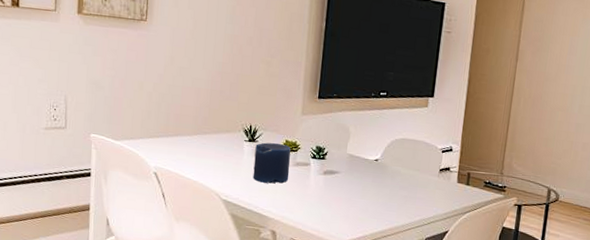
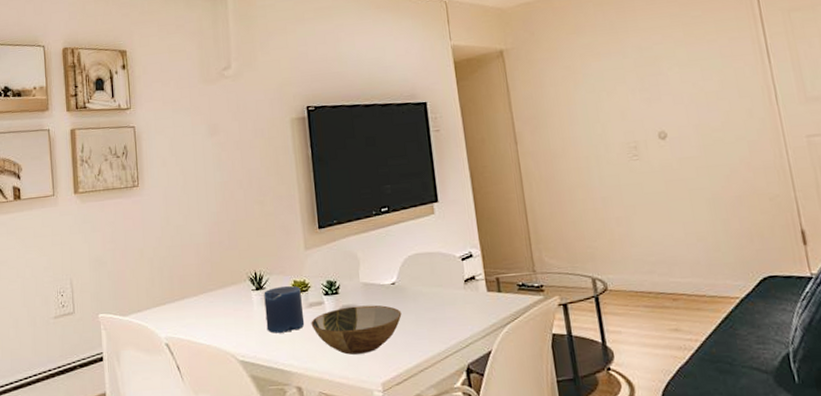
bowl: none [294,172,378,214] -> present [311,305,402,355]

